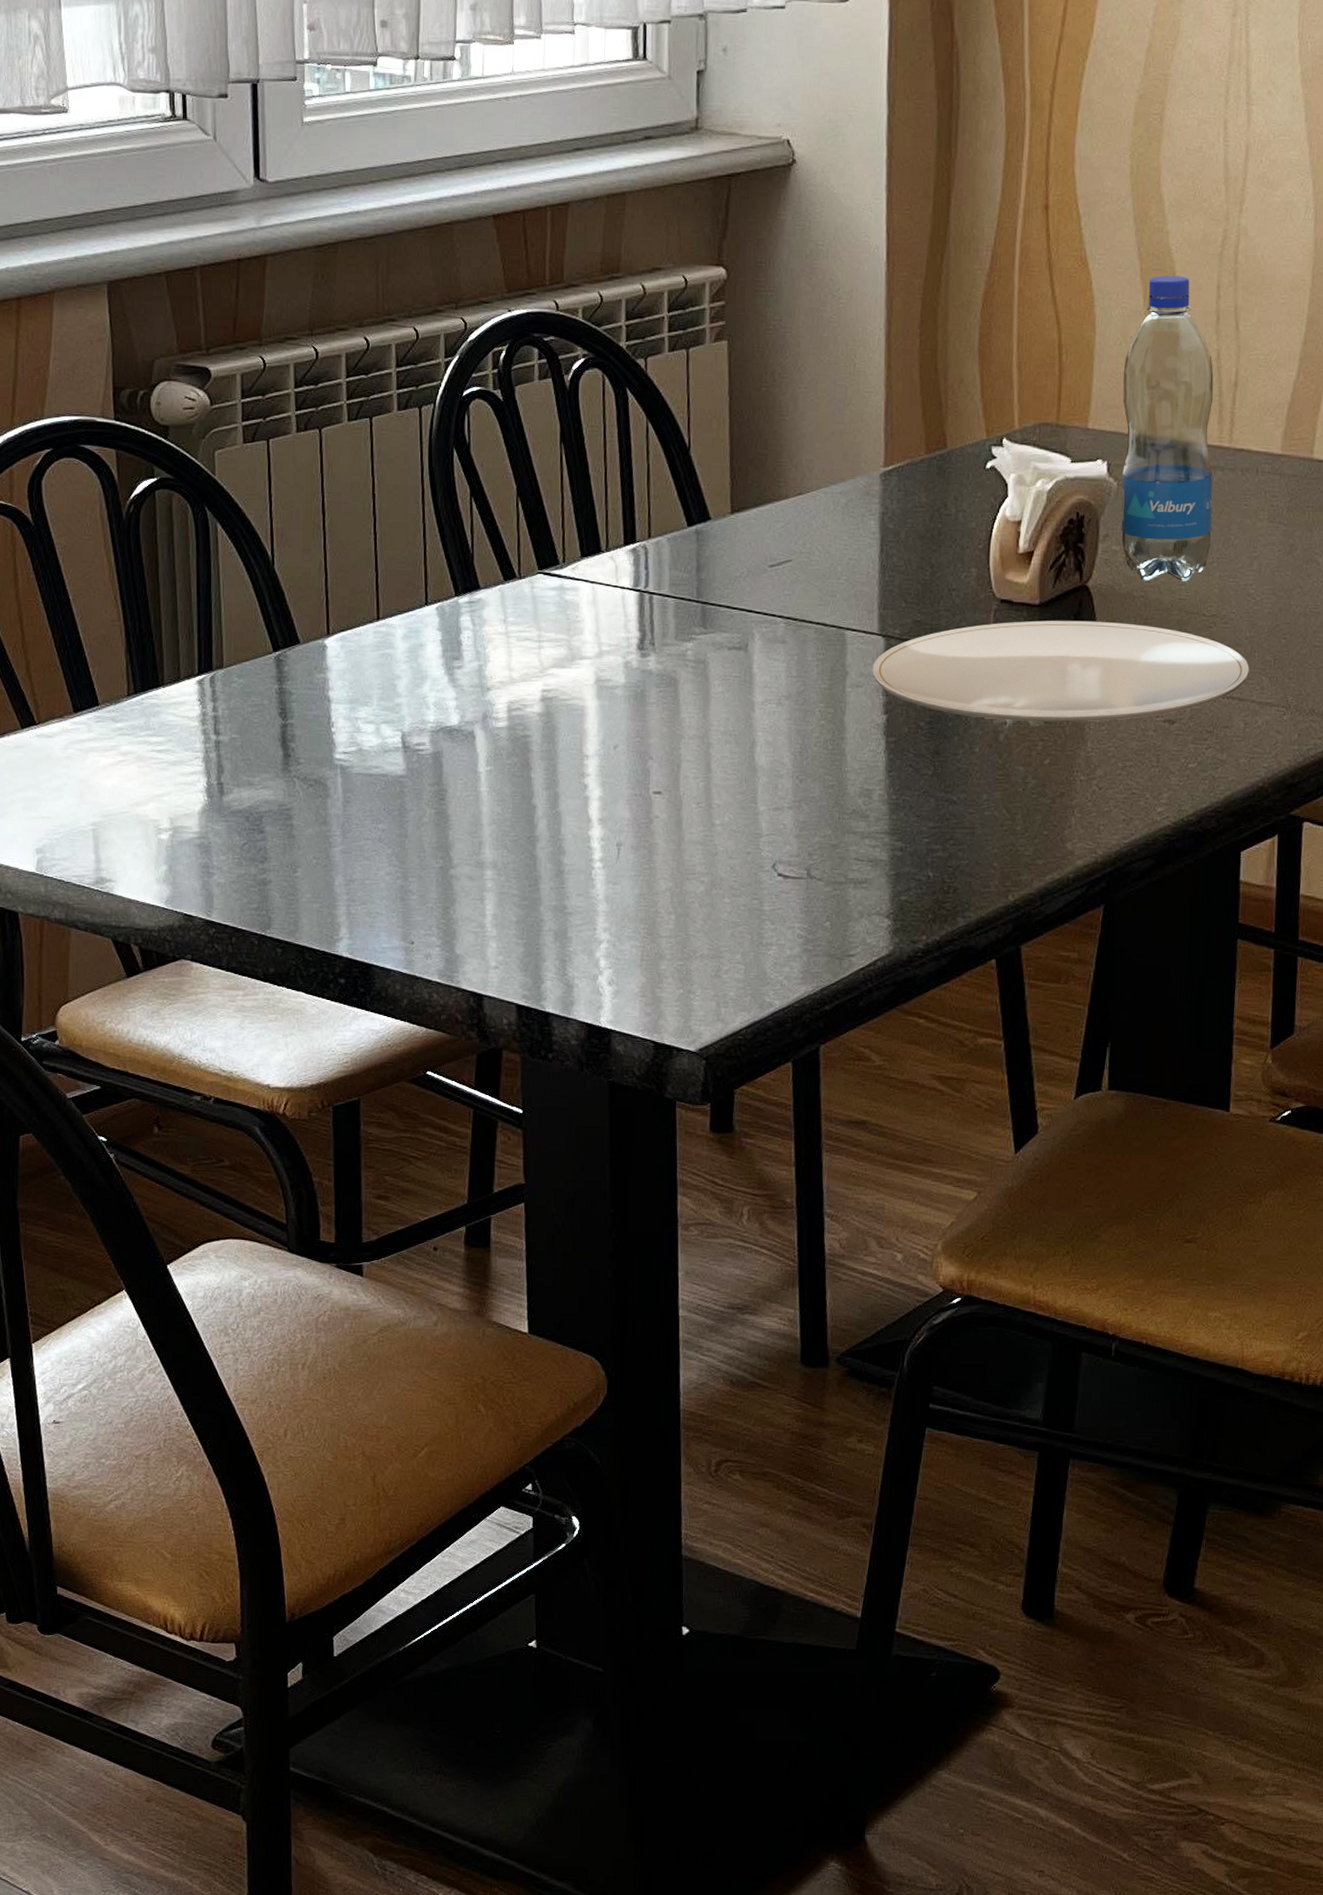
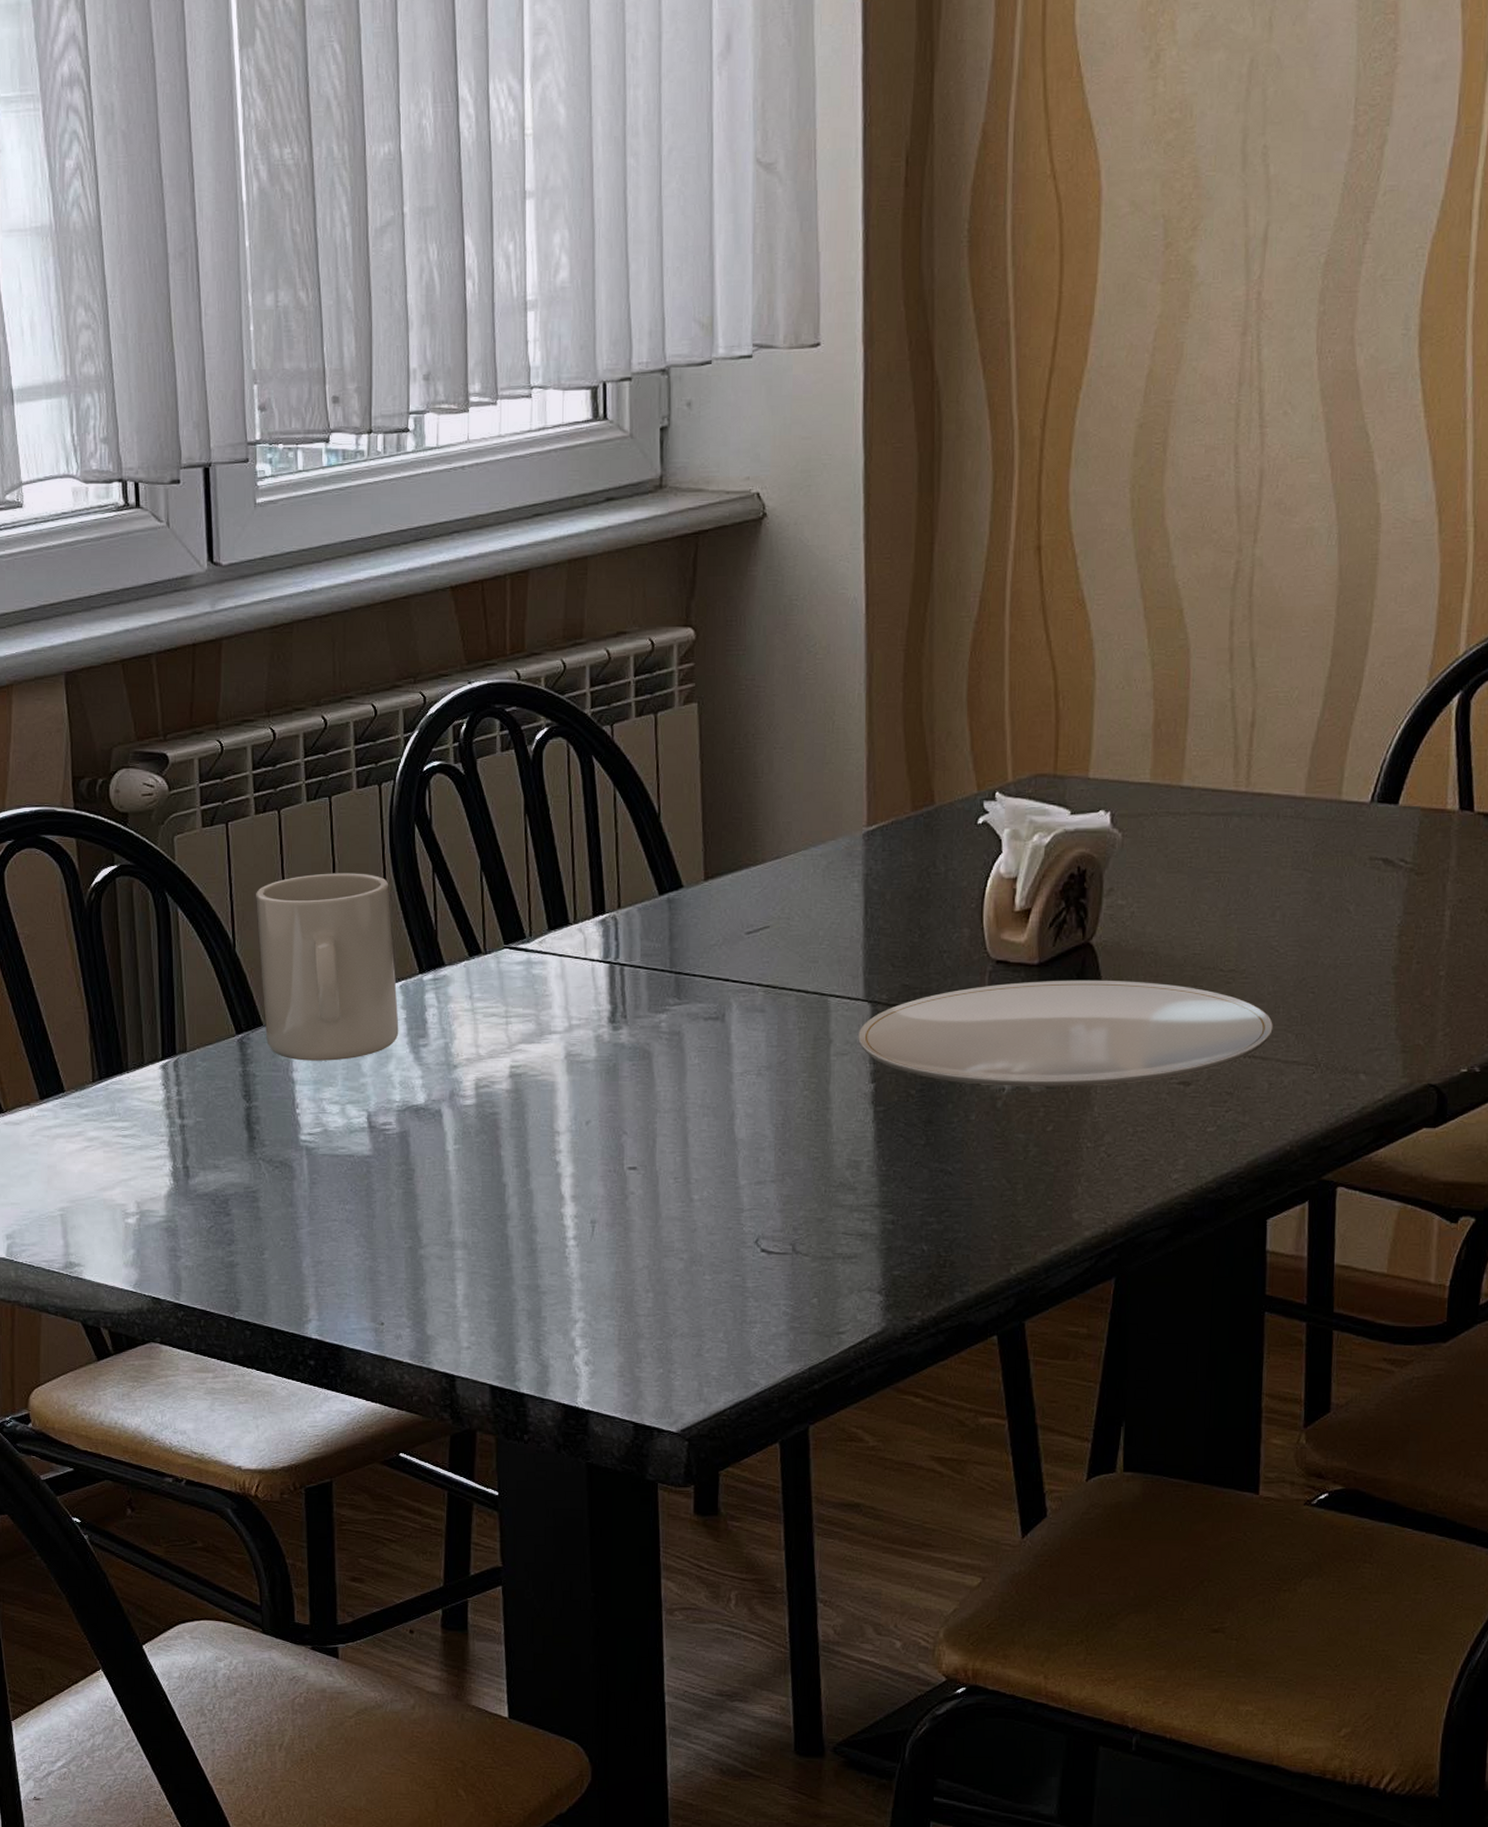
cup: none [294,493,435,680] -> present [255,873,399,1061]
bottle: present [1121,275,1214,581] -> none [1126,613,1229,935]

